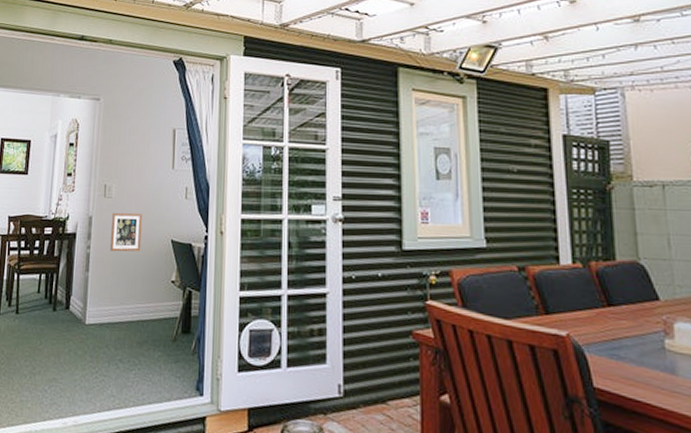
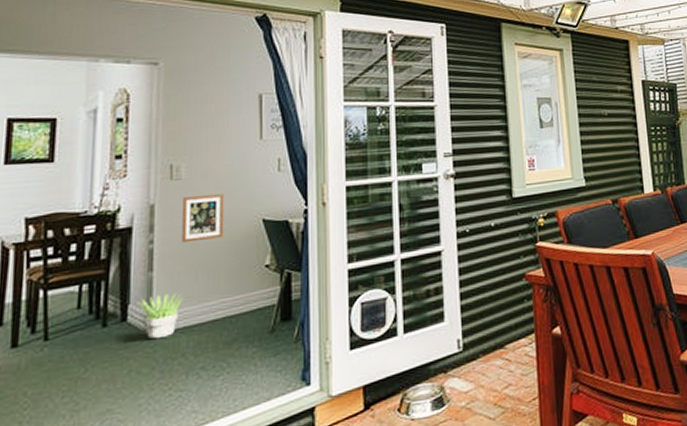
potted plant: none [77,292,111,329] -> present [137,293,186,340]

